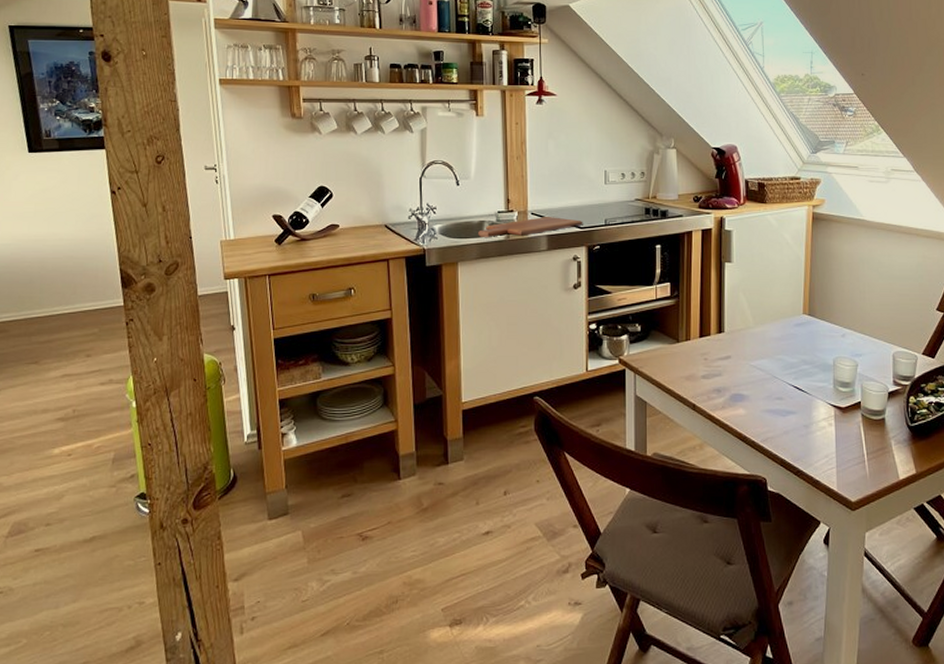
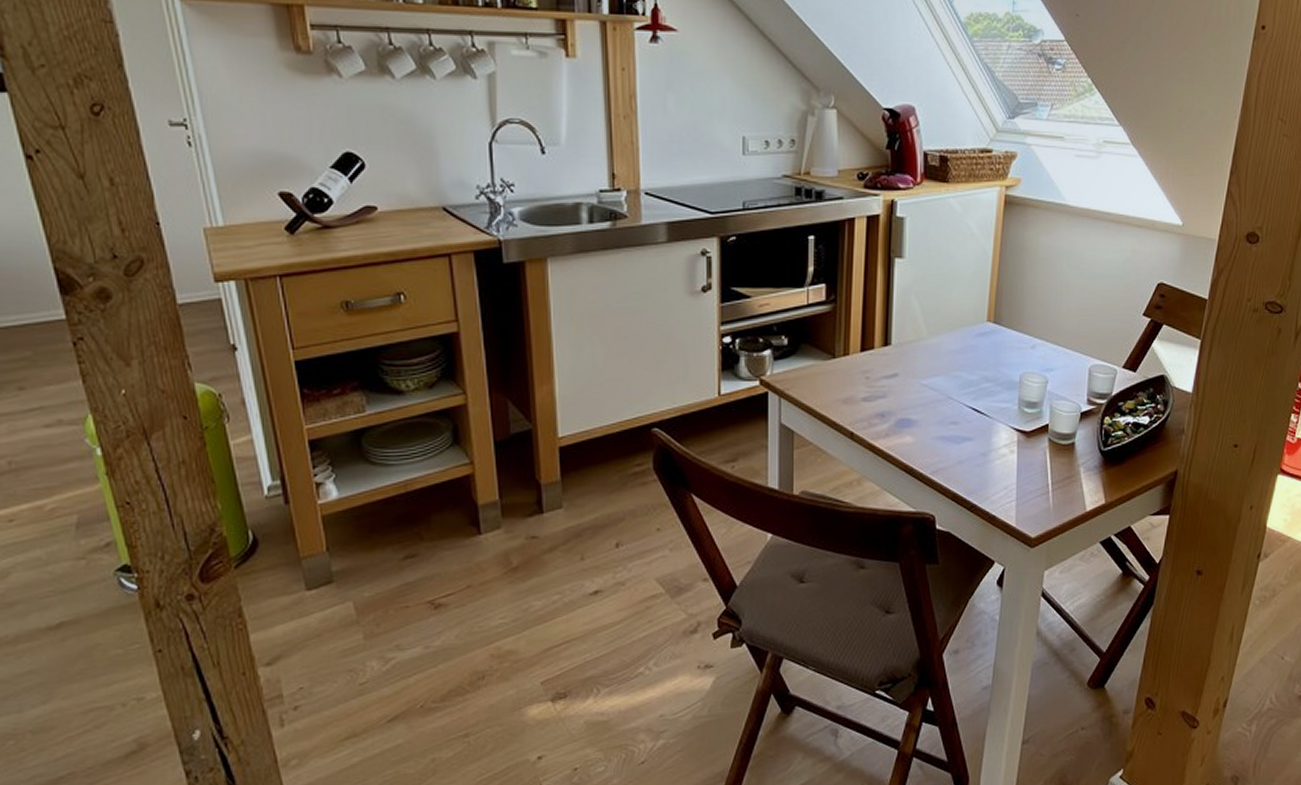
cutting board: present [478,216,583,237] -> none [573,196,714,225]

